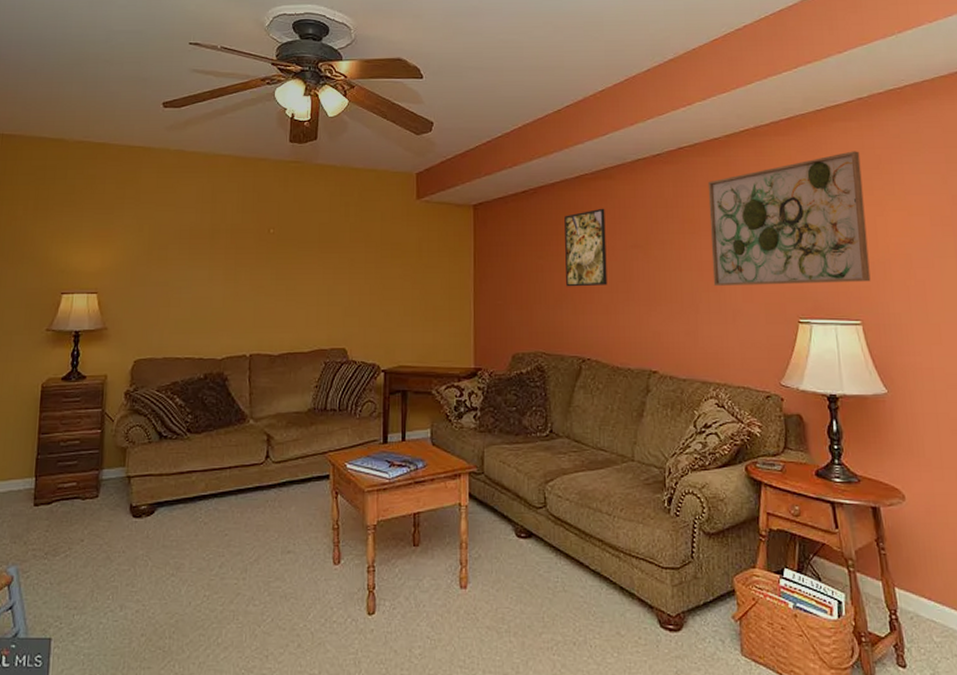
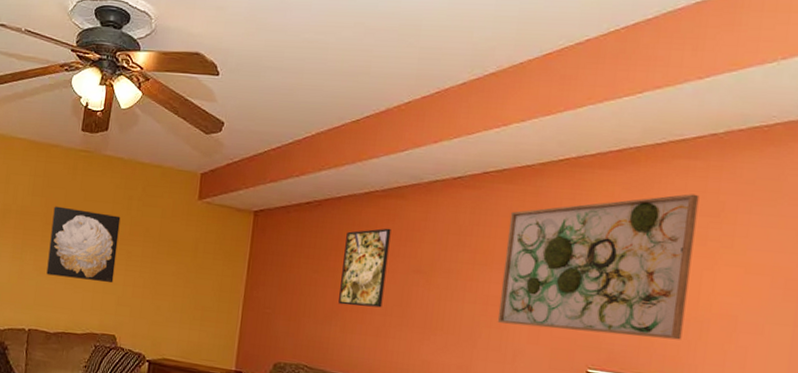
wall art: none [265,220,339,294] -> present [46,206,121,282]

